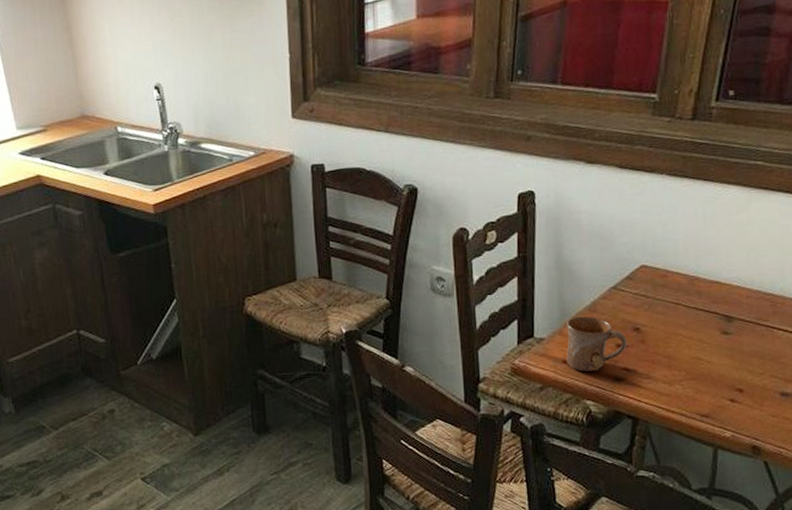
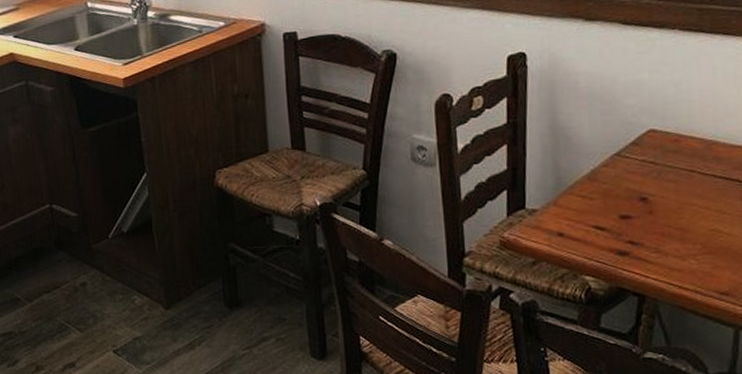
mug: present [566,316,627,372] -> none [561,185,632,245]

